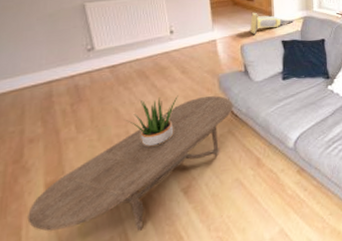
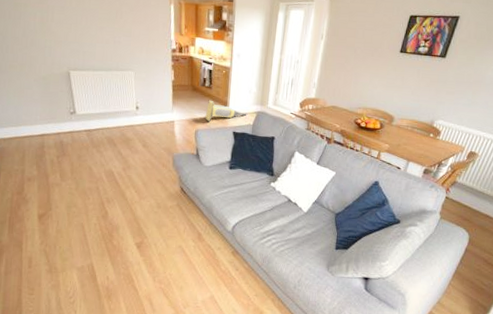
coffee table: present [27,96,233,231] -> none [26,170,183,267]
potted plant: present [125,95,178,147] -> none [96,164,139,204]

